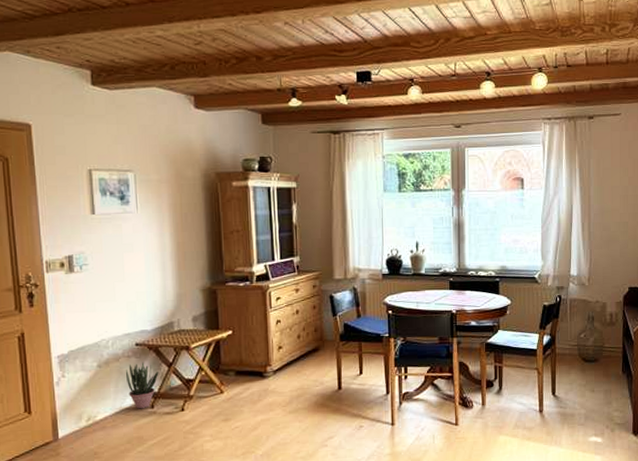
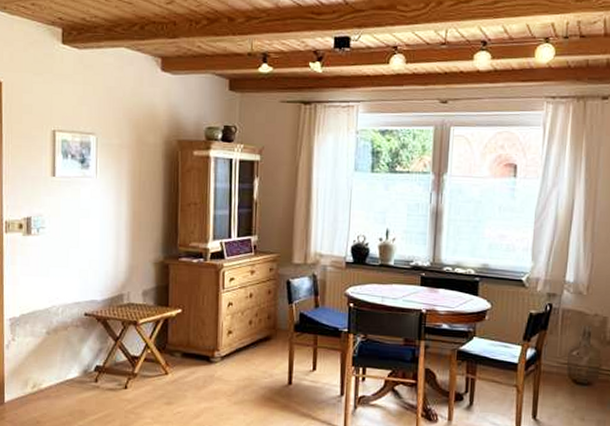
potted plant: present [126,362,159,409] -> none [73,333,105,382]

